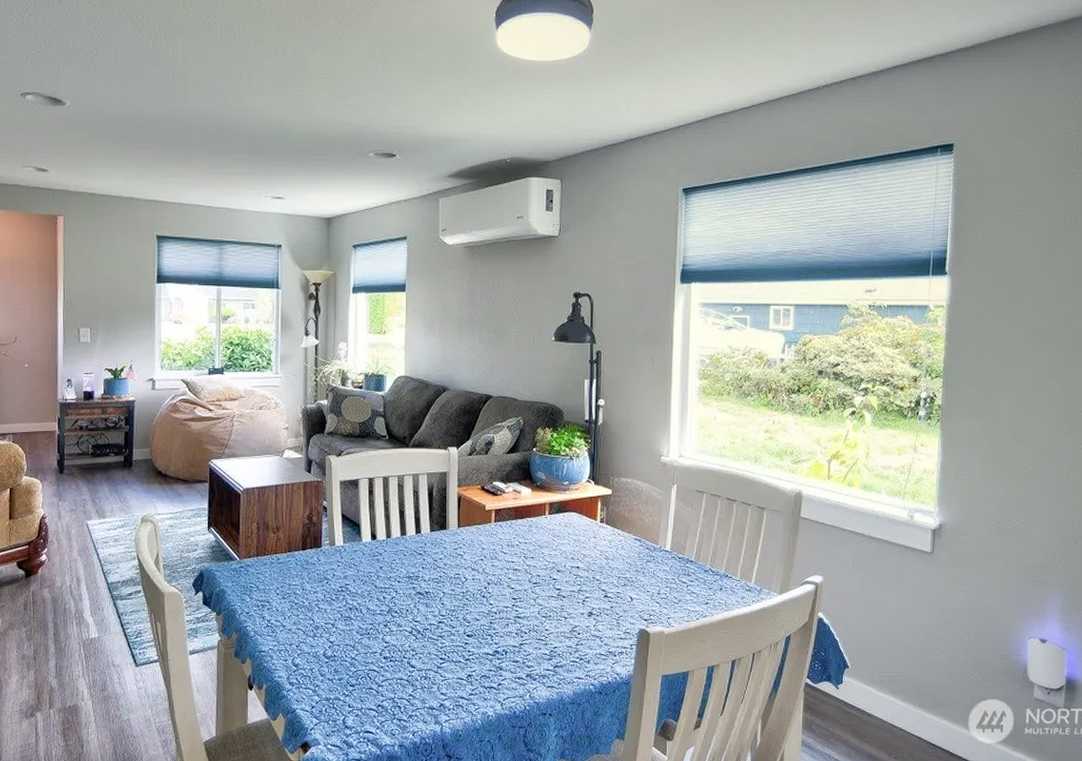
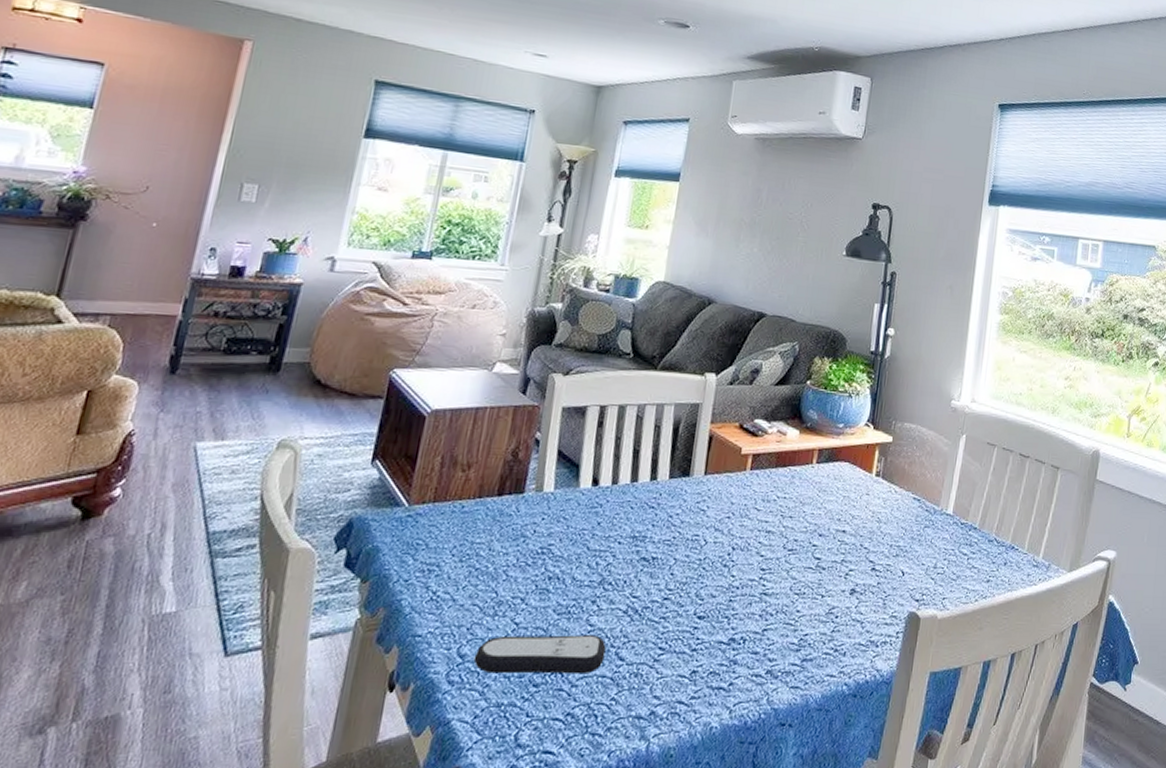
remote control: none [304,650,400,678] -> present [473,635,607,674]

